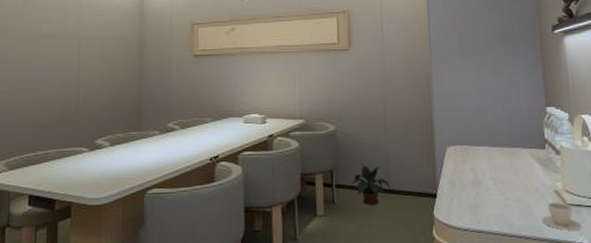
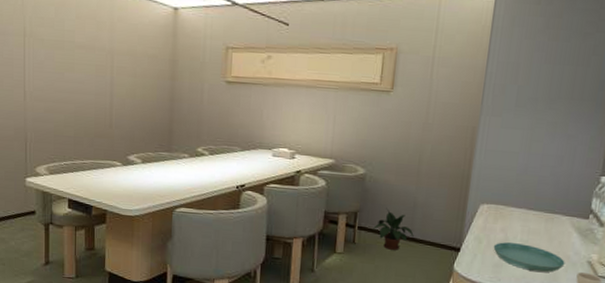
saucer: none [467,181,535,209] -> present [493,242,565,273]

